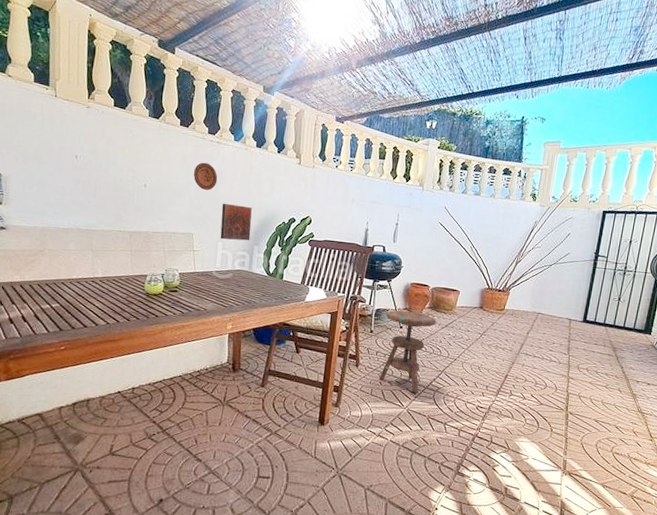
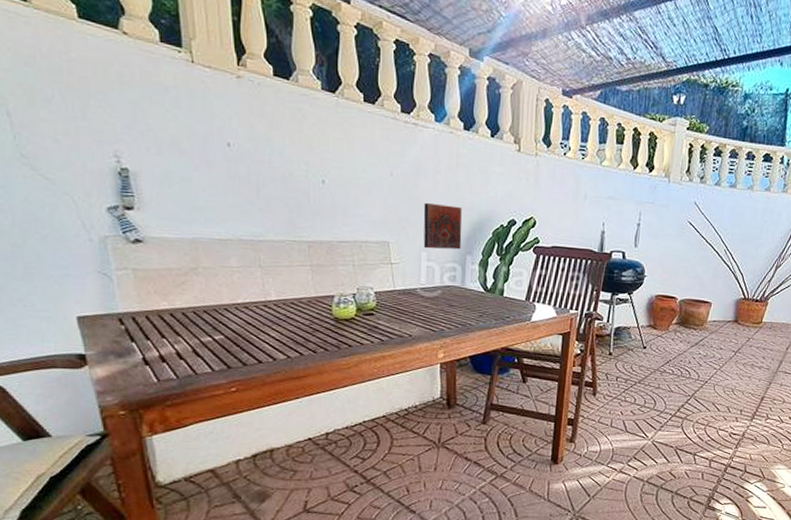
decorative plate: present [193,162,218,190] -> none [384,150,417,186]
side table: present [379,310,436,393] -> none [620,327,685,422]

